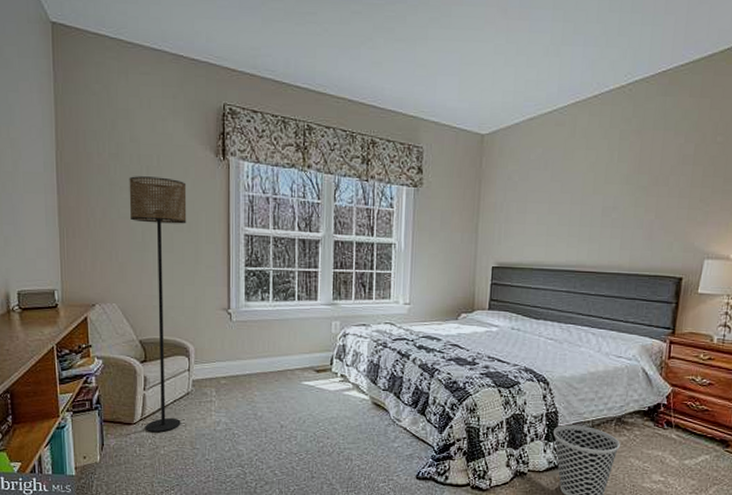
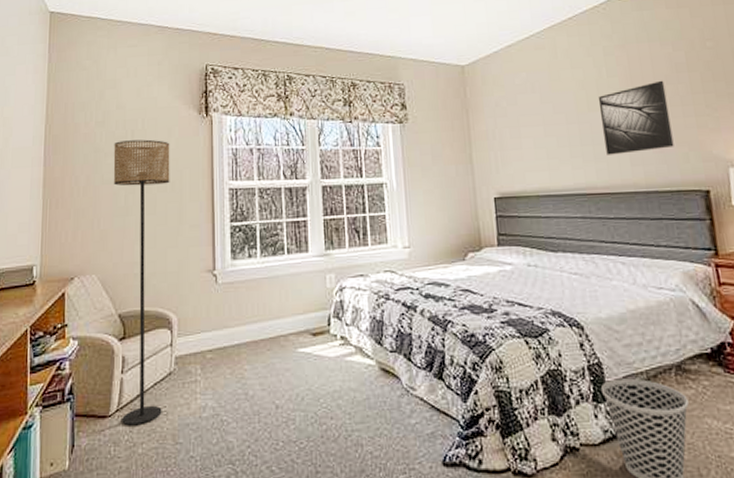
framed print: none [601,170,669,238] -> present [598,80,674,155]

